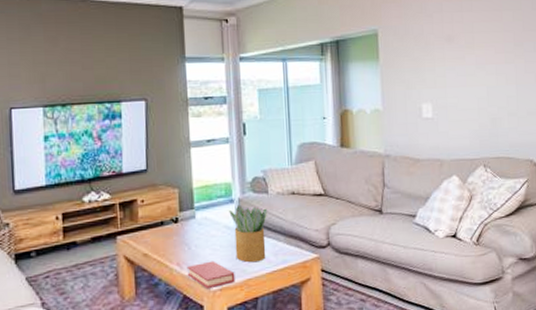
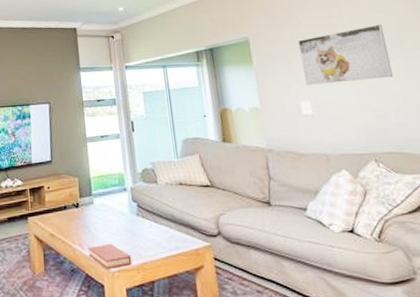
potted plant: present [229,204,268,263] -> none [123,193,160,247]
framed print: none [426,23,512,86] -> present [297,24,394,85]

